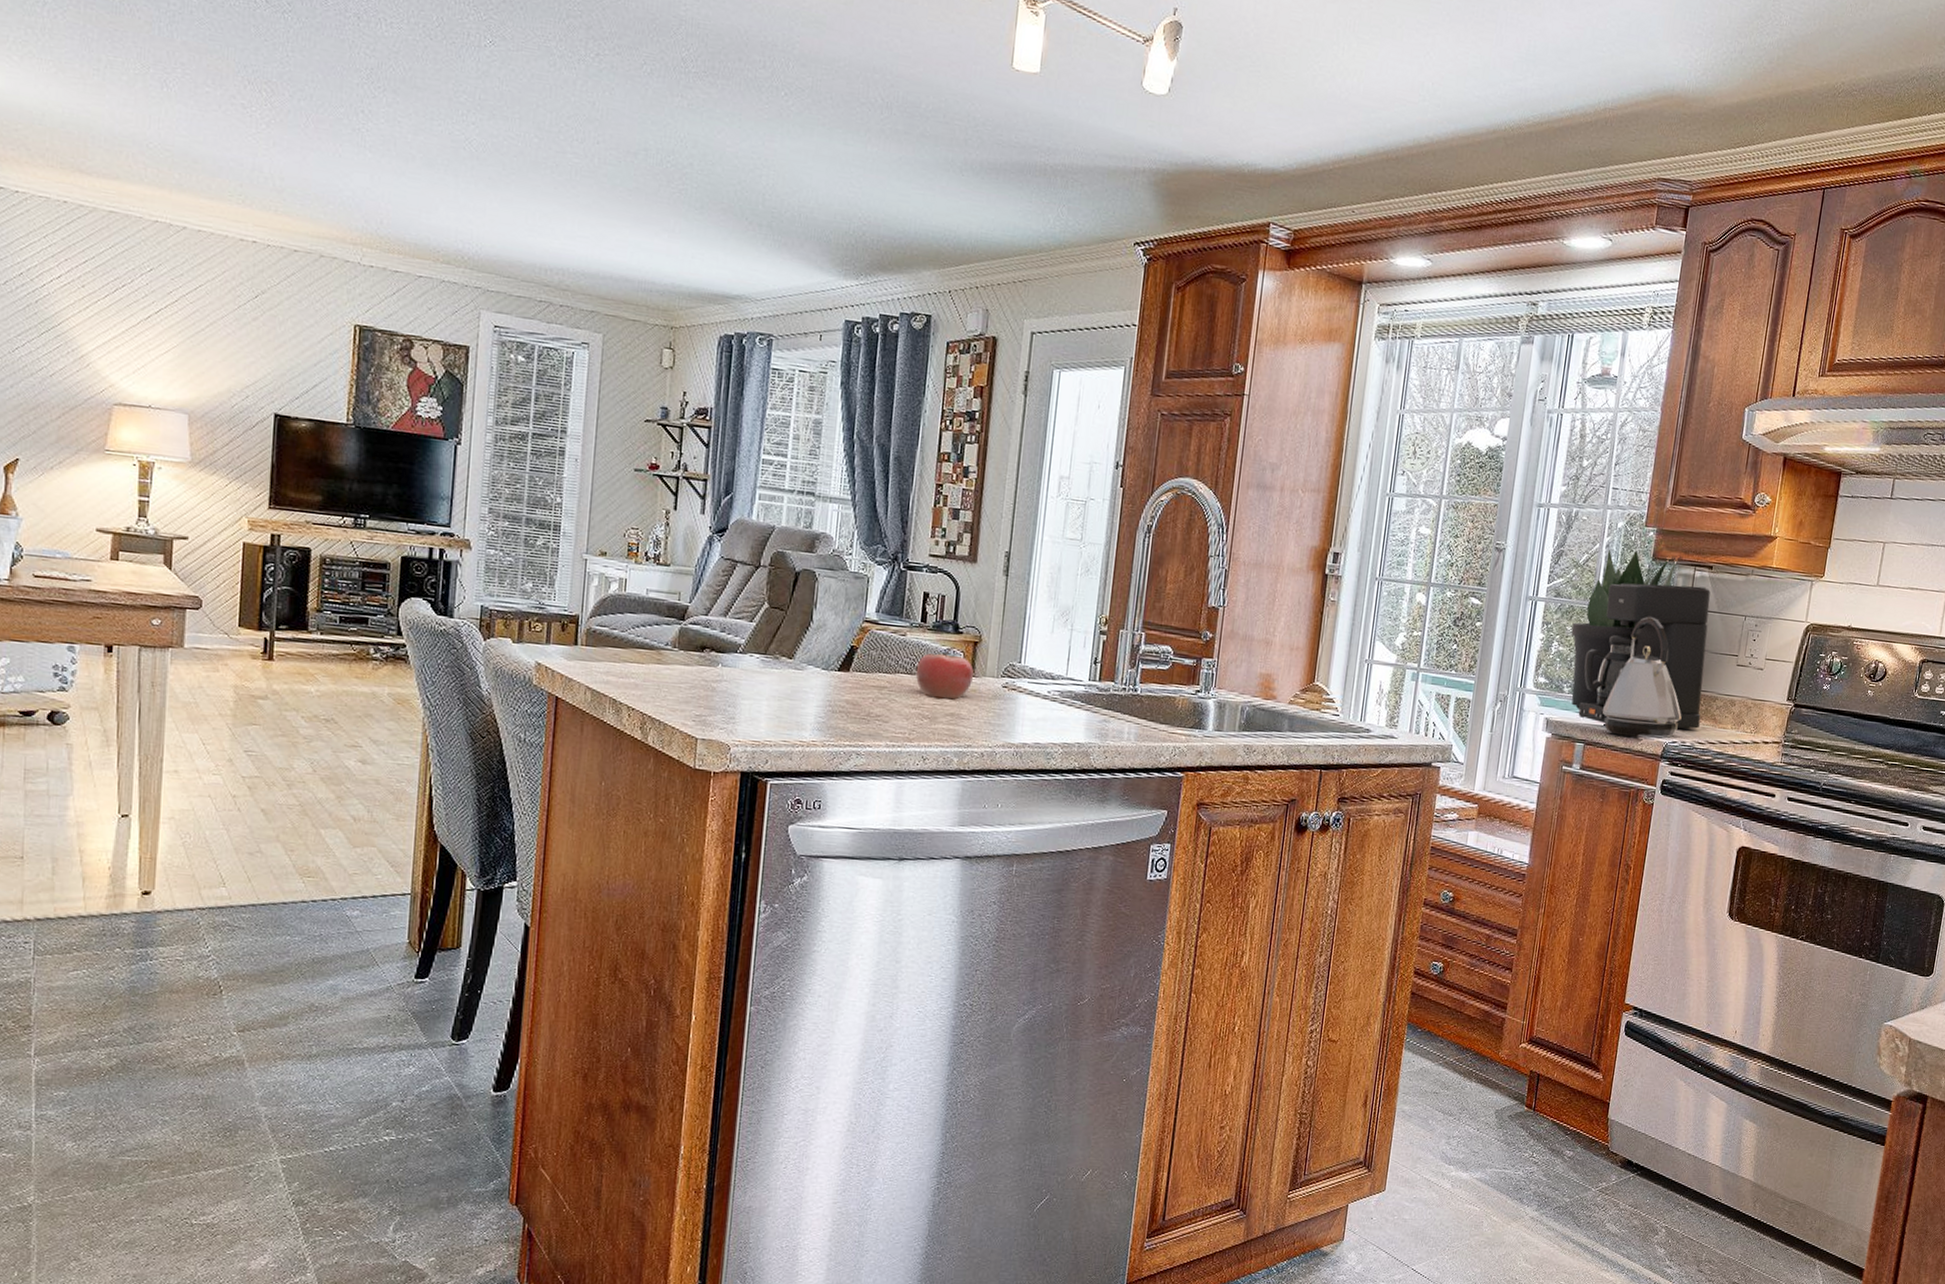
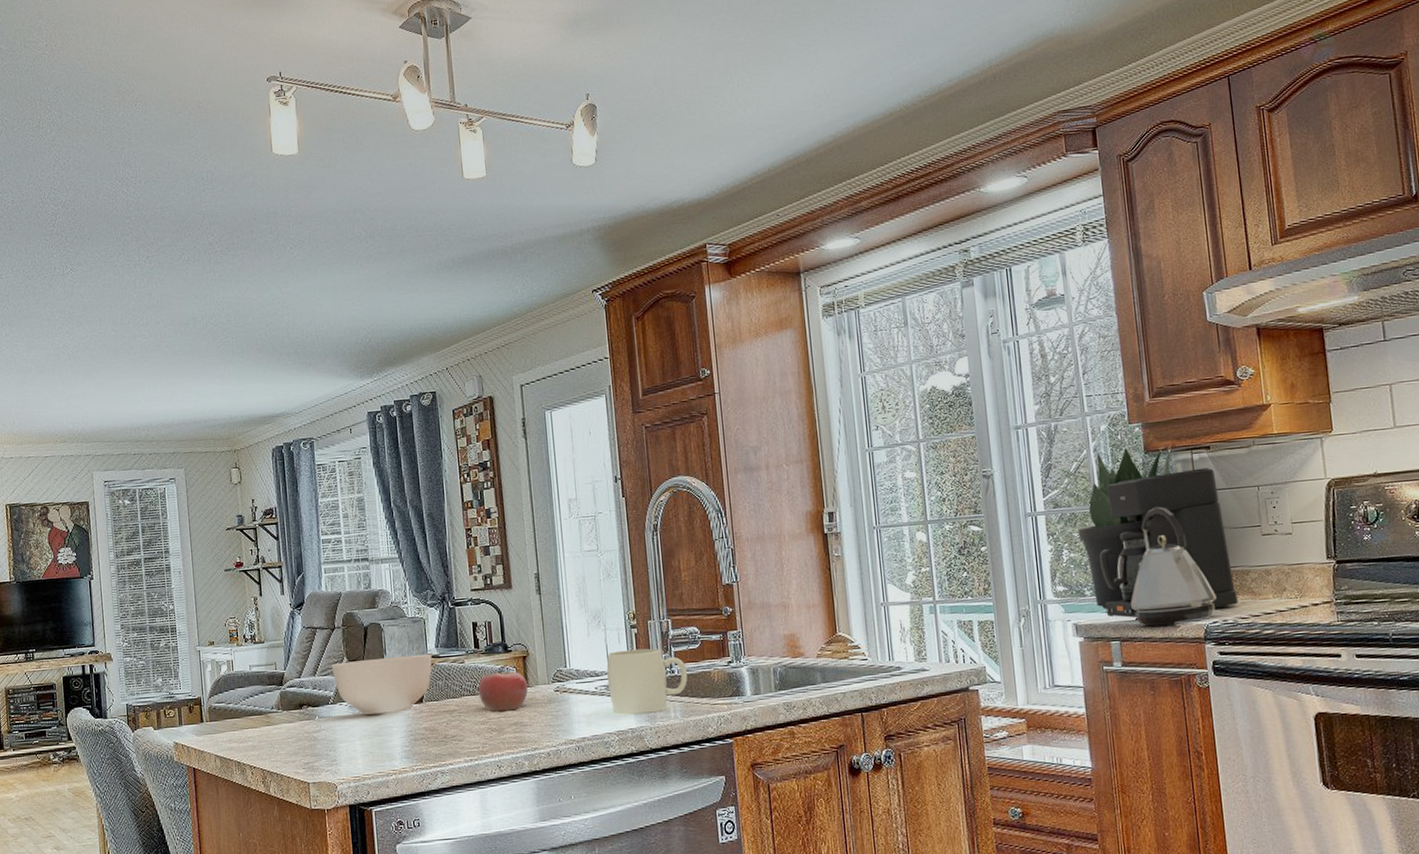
bowl: none [747,607,870,677] -> present [331,653,432,715]
mug: none [1062,655,1152,731] -> present [607,648,688,715]

